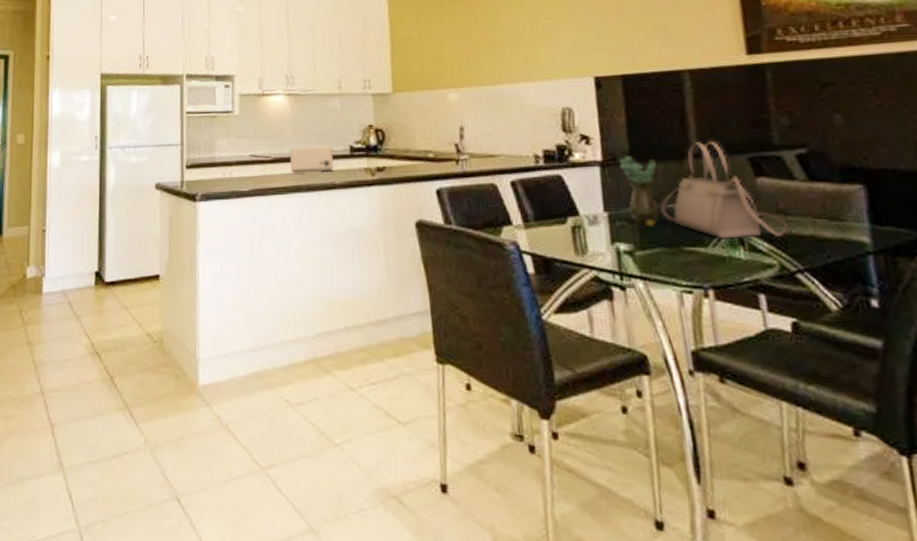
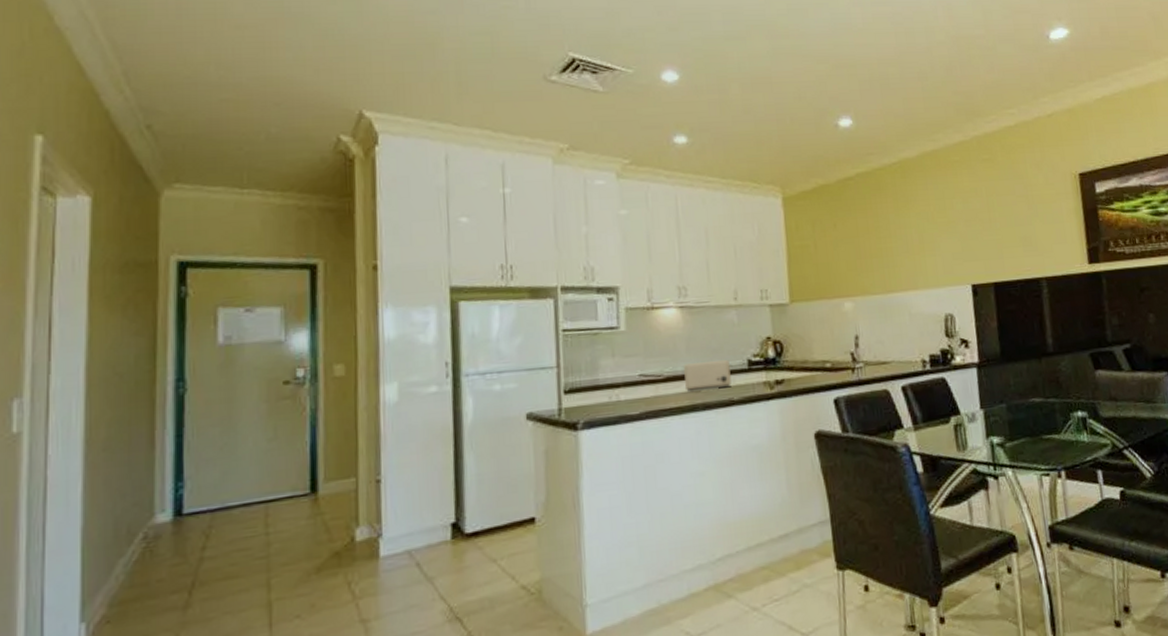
vase: present [616,152,661,227] -> none [990,354,1026,421]
handbag: present [660,141,788,239] -> none [1024,341,1118,426]

